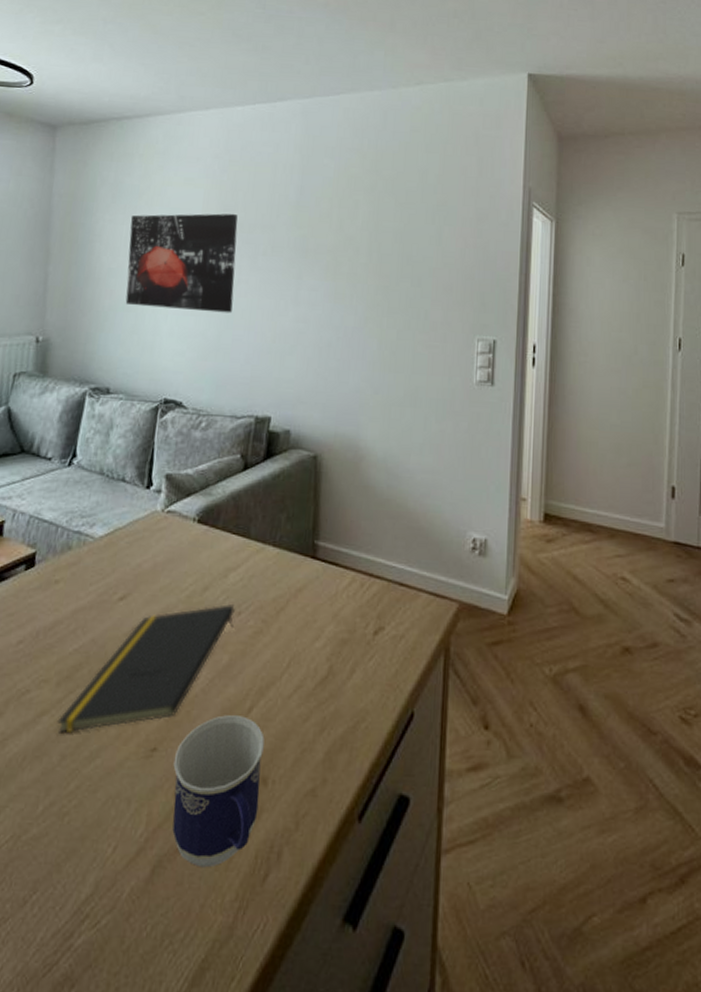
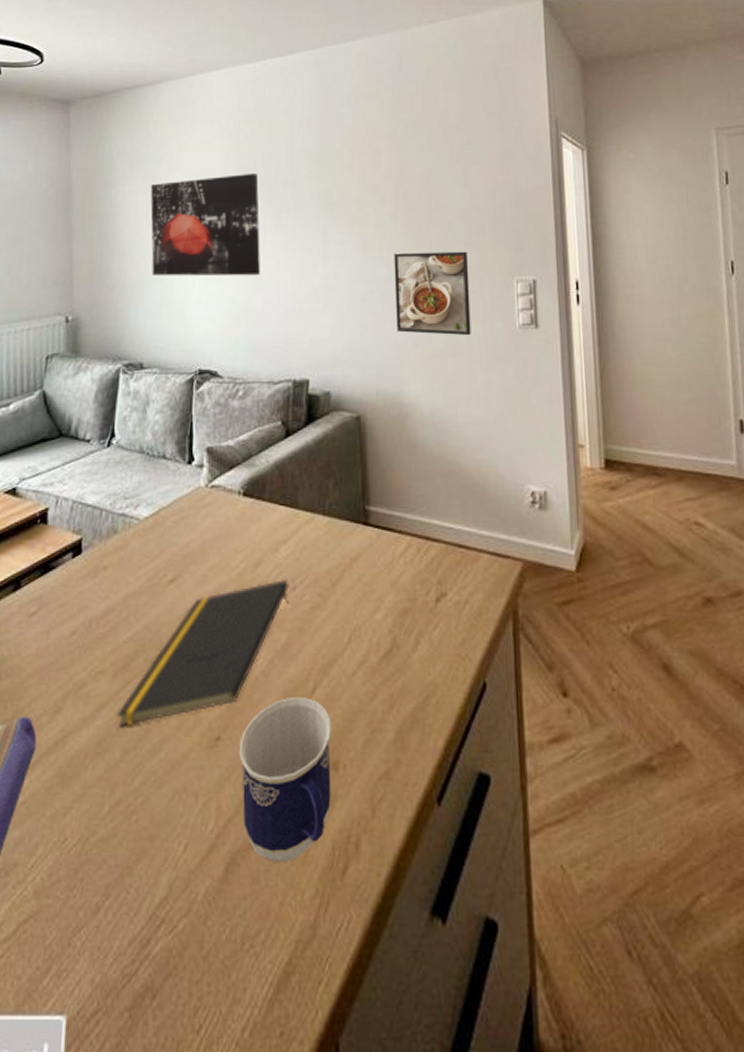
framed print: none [359,303,434,388] -> present [394,251,471,336]

